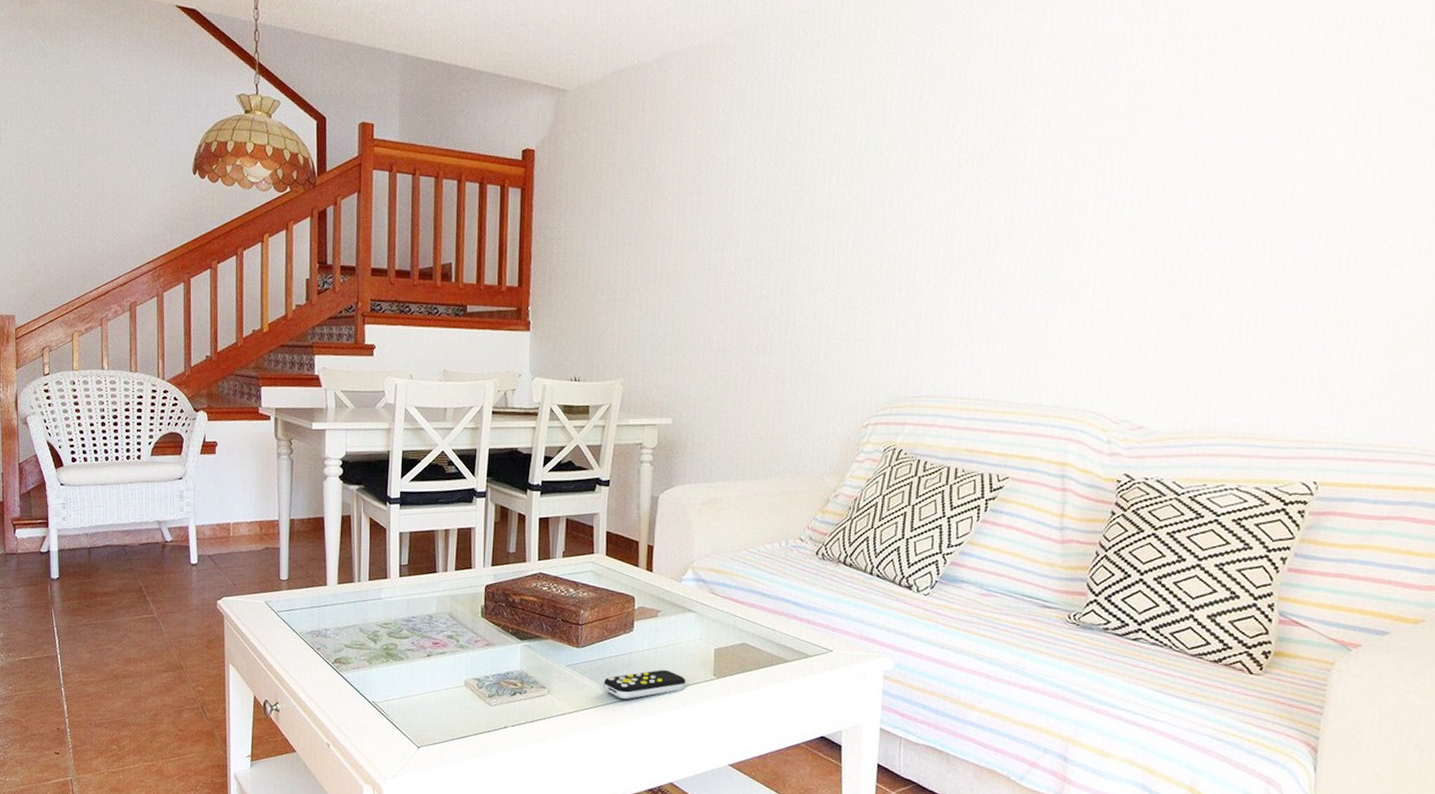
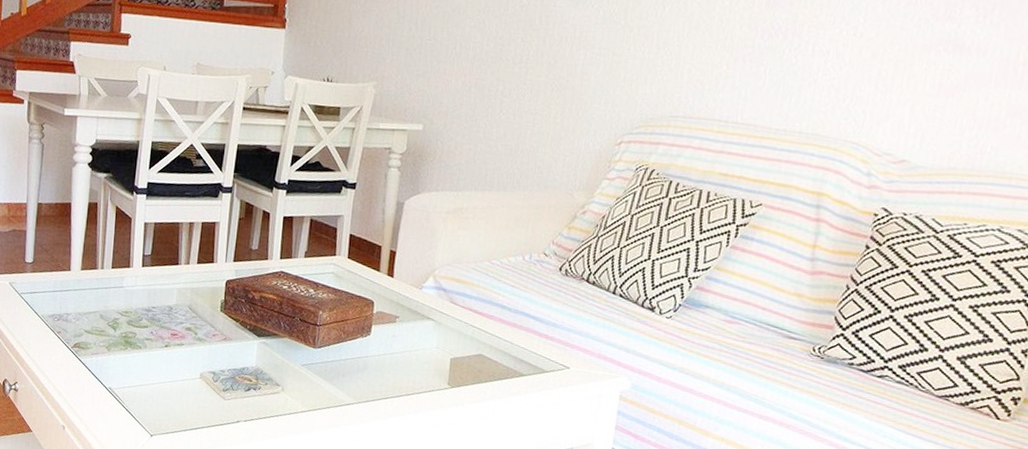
remote control: present [603,669,686,699] -> none [337,375,420,403]

